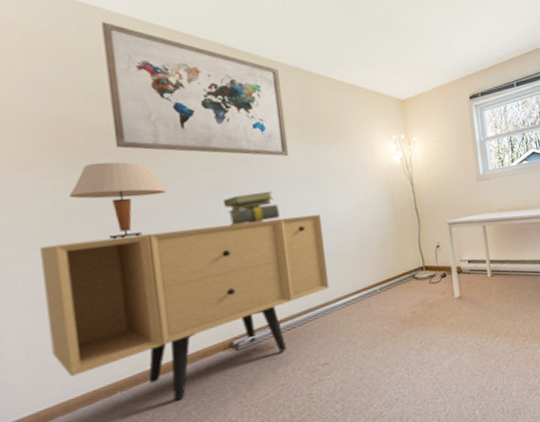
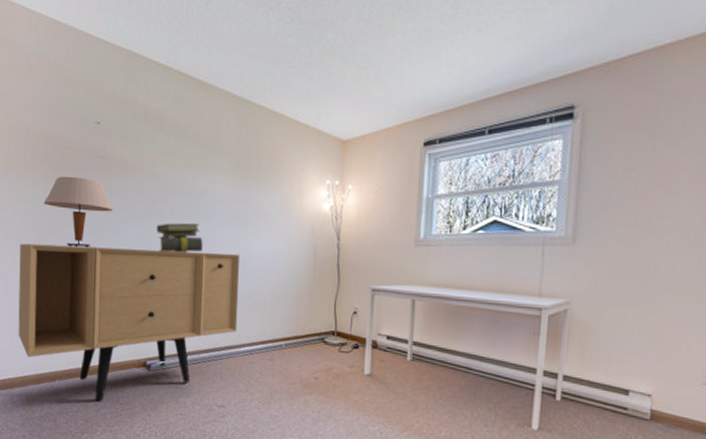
wall art: present [101,22,289,157] -> none [81,46,224,190]

